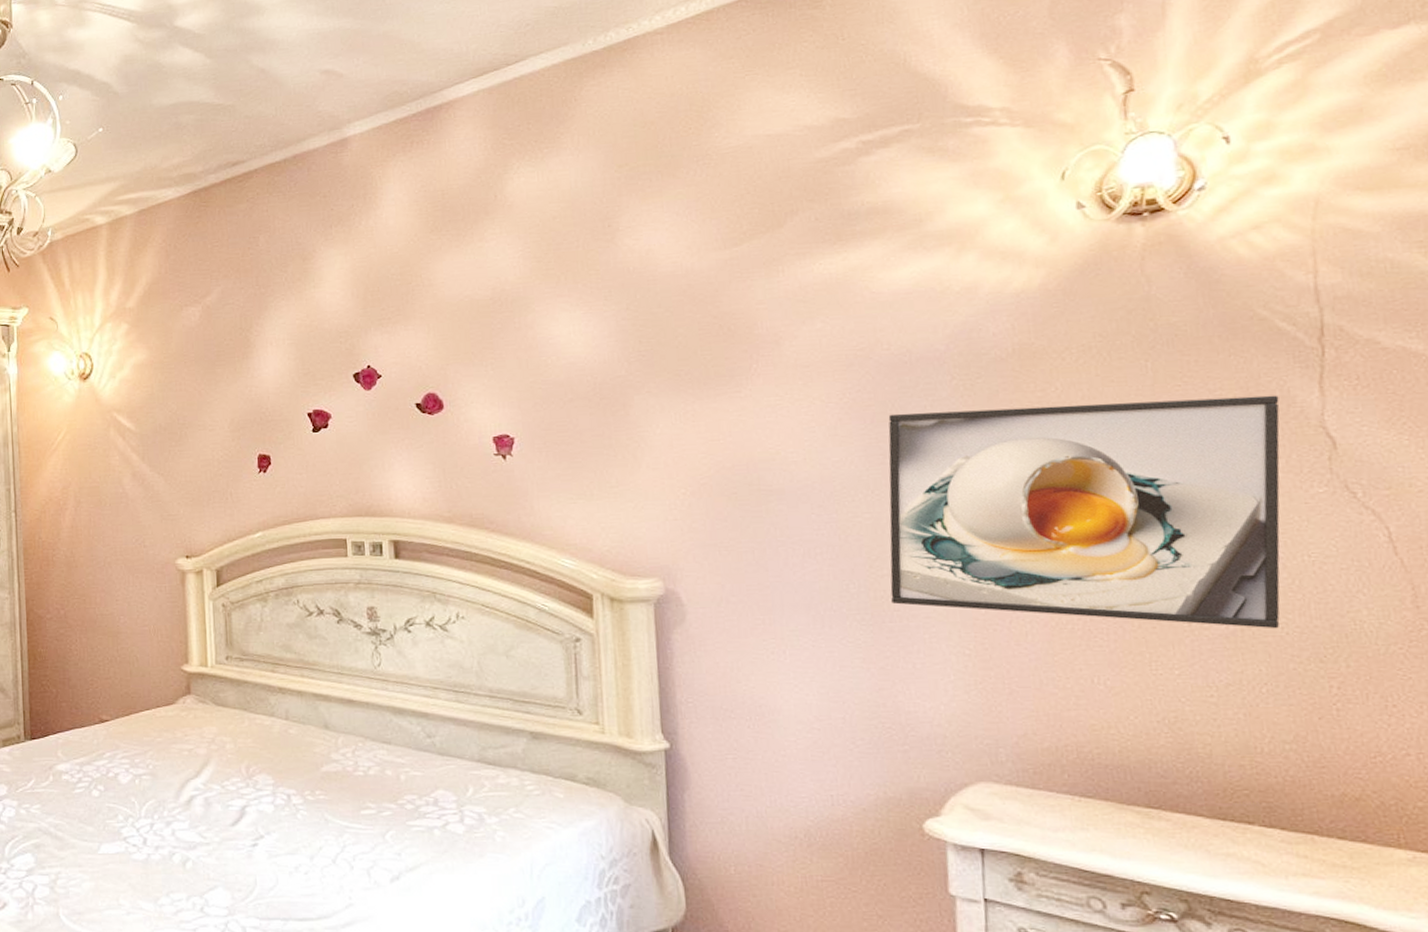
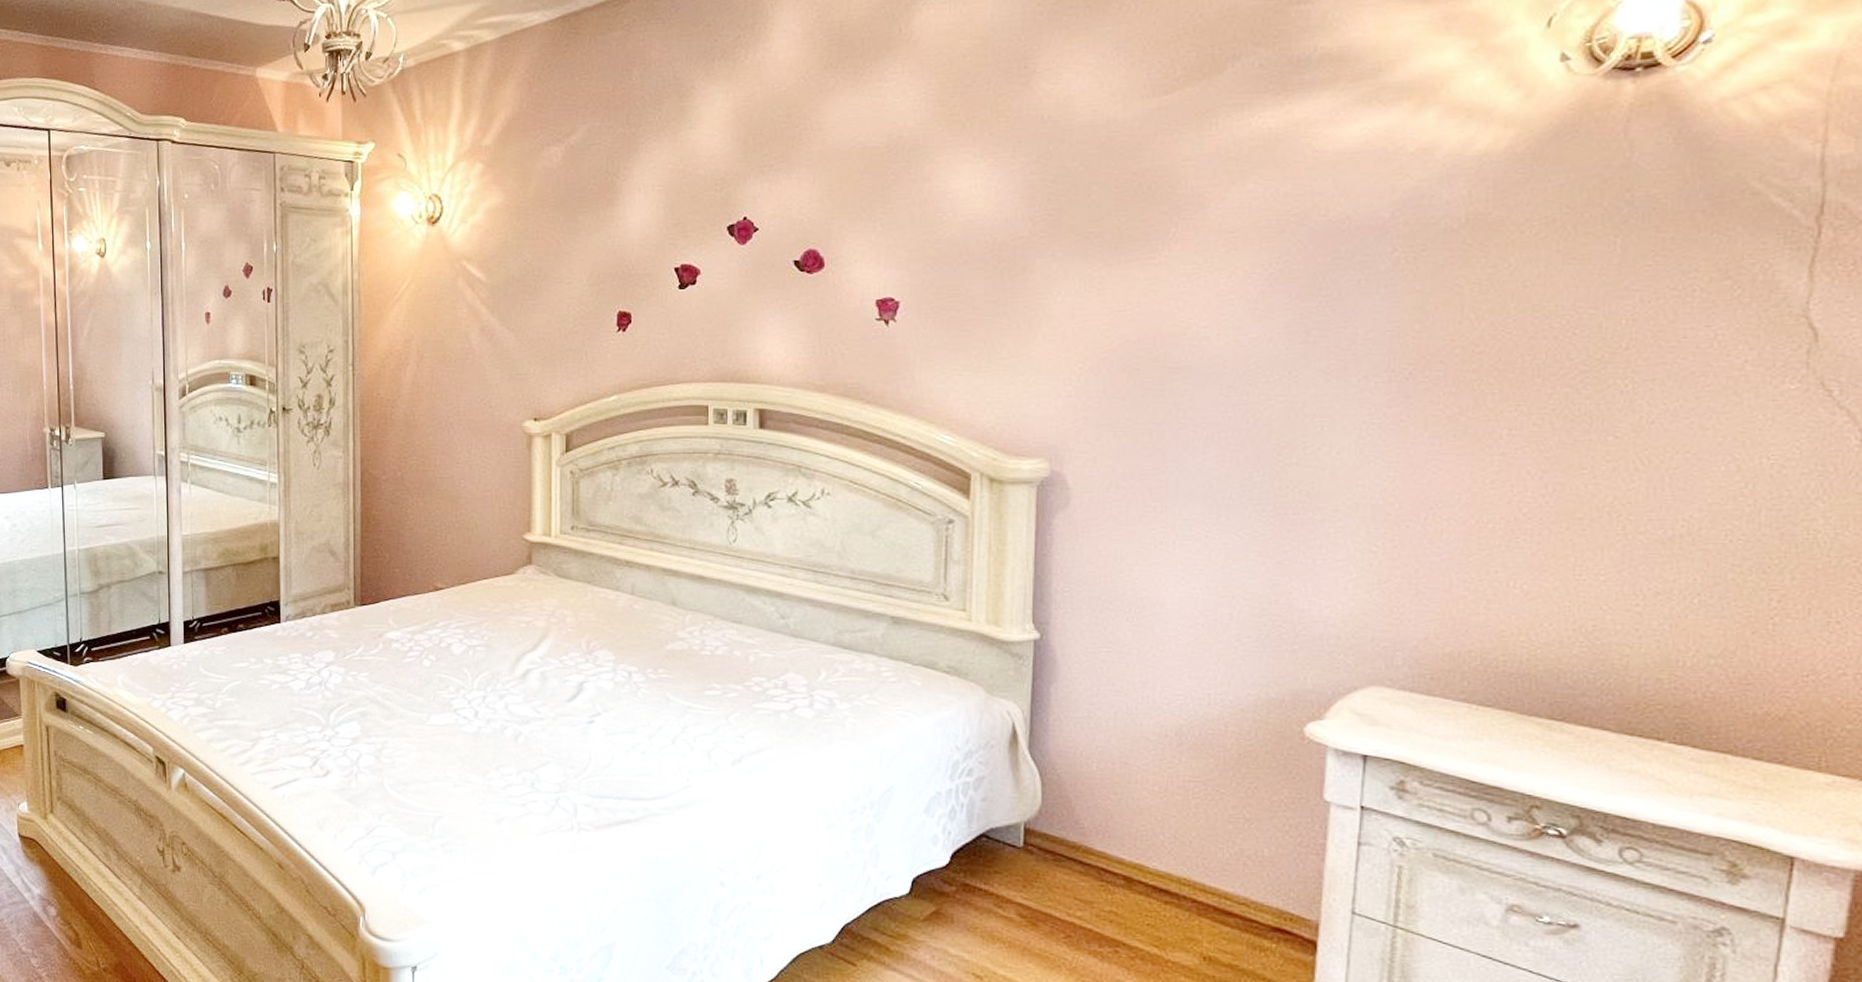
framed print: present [888,395,1280,629] -> none [1297,279,1761,536]

